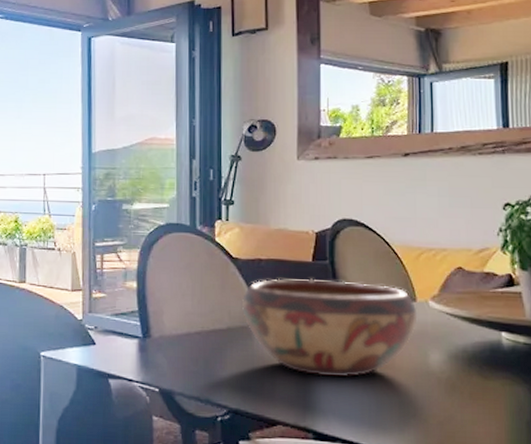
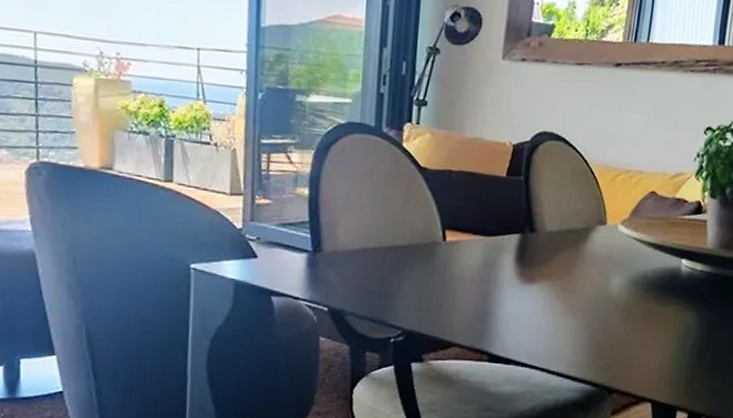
decorative bowl: present [241,278,418,378] -> none [425,193,606,301]

